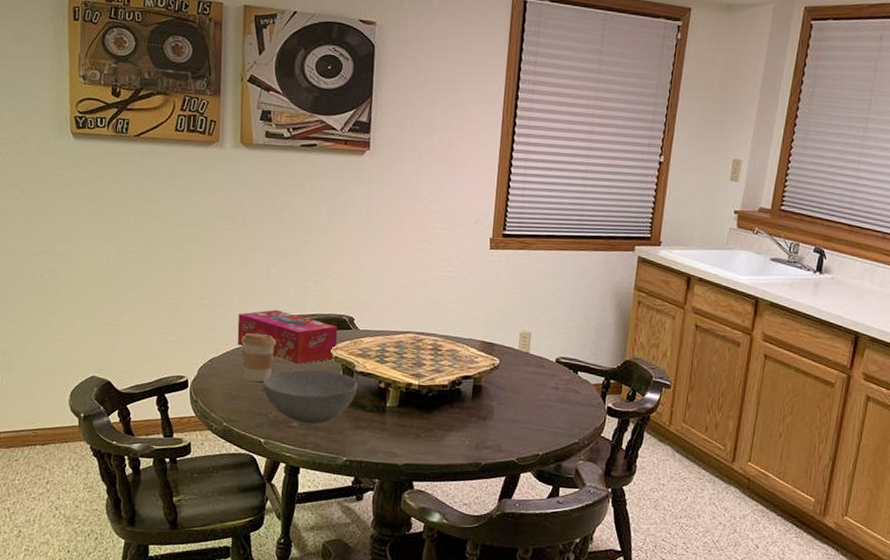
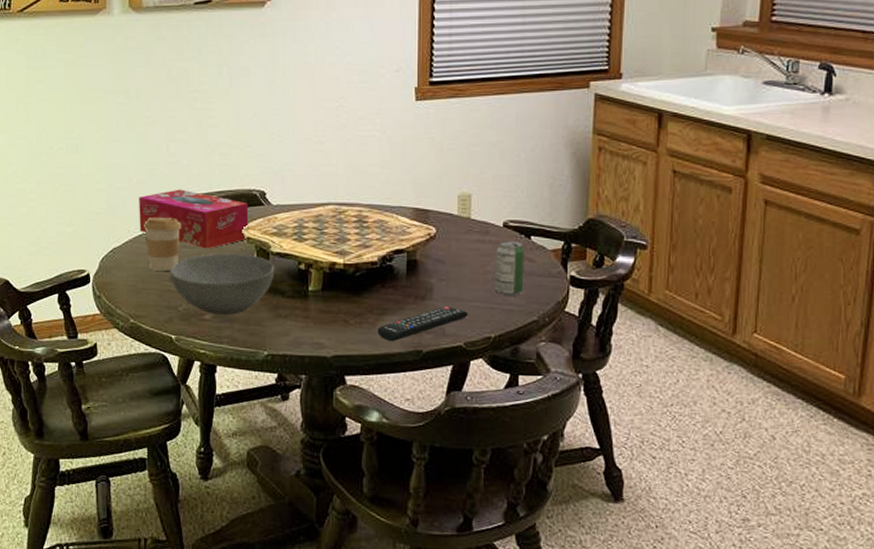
remote control: none [443,425,521,455] -> present [377,305,468,342]
beverage can: none [545,374,572,421] -> present [495,241,524,296]

